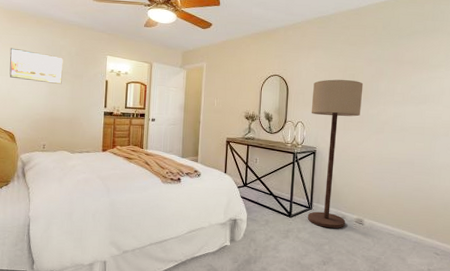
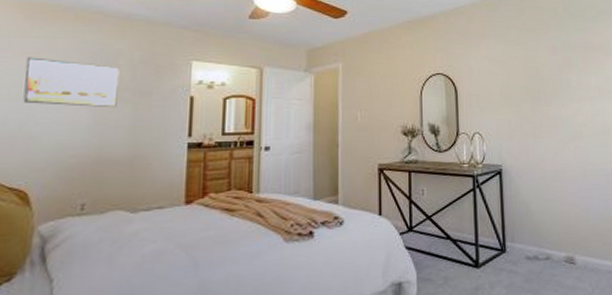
floor lamp: present [307,79,364,229] -> none [489,73,553,276]

